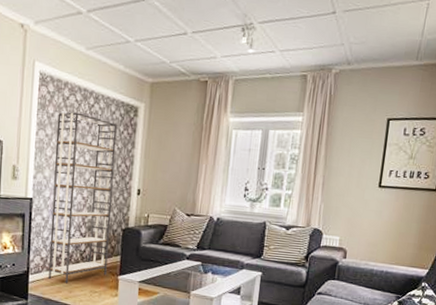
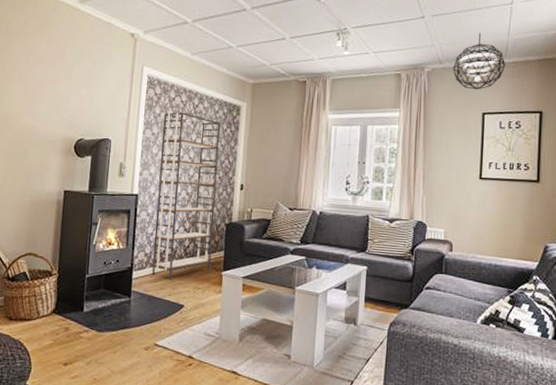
pendant light: none [361,32,417,94] -> present [453,33,506,90]

